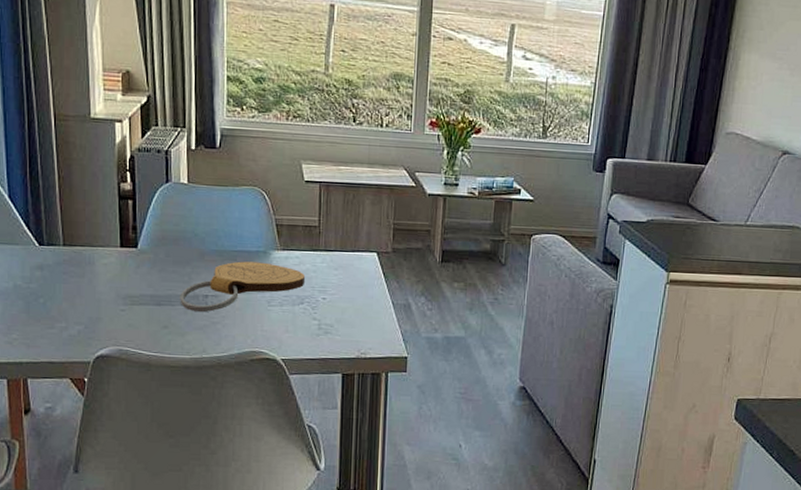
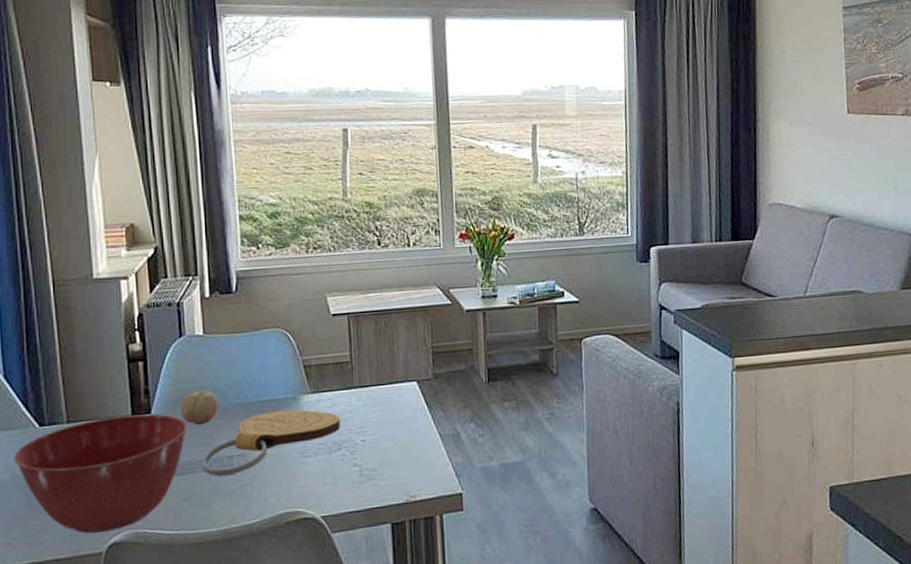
mixing bowl: none [16,246,170,345] -> present [14,414,188,534]
fruit: none [163,233,198,265] -> present [180,390,219,426]

